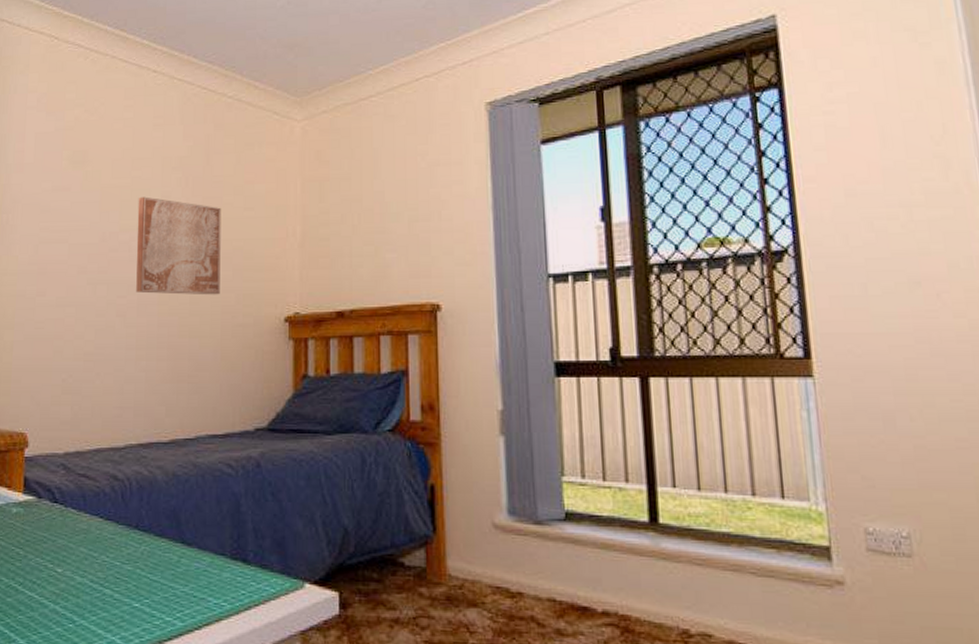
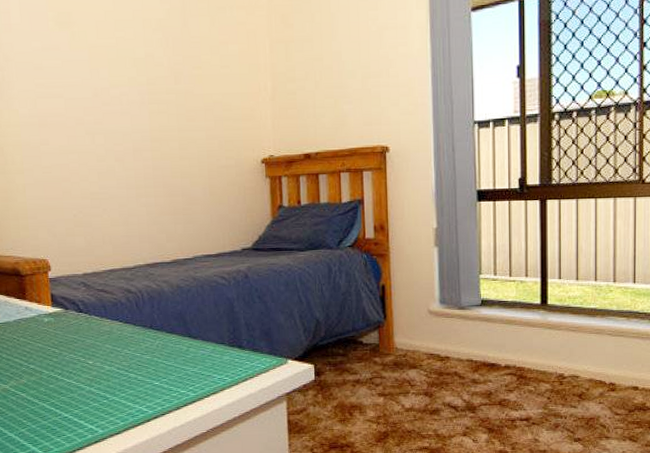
wall art: present [136,196,221,295] -> none [124,55,205,142]

